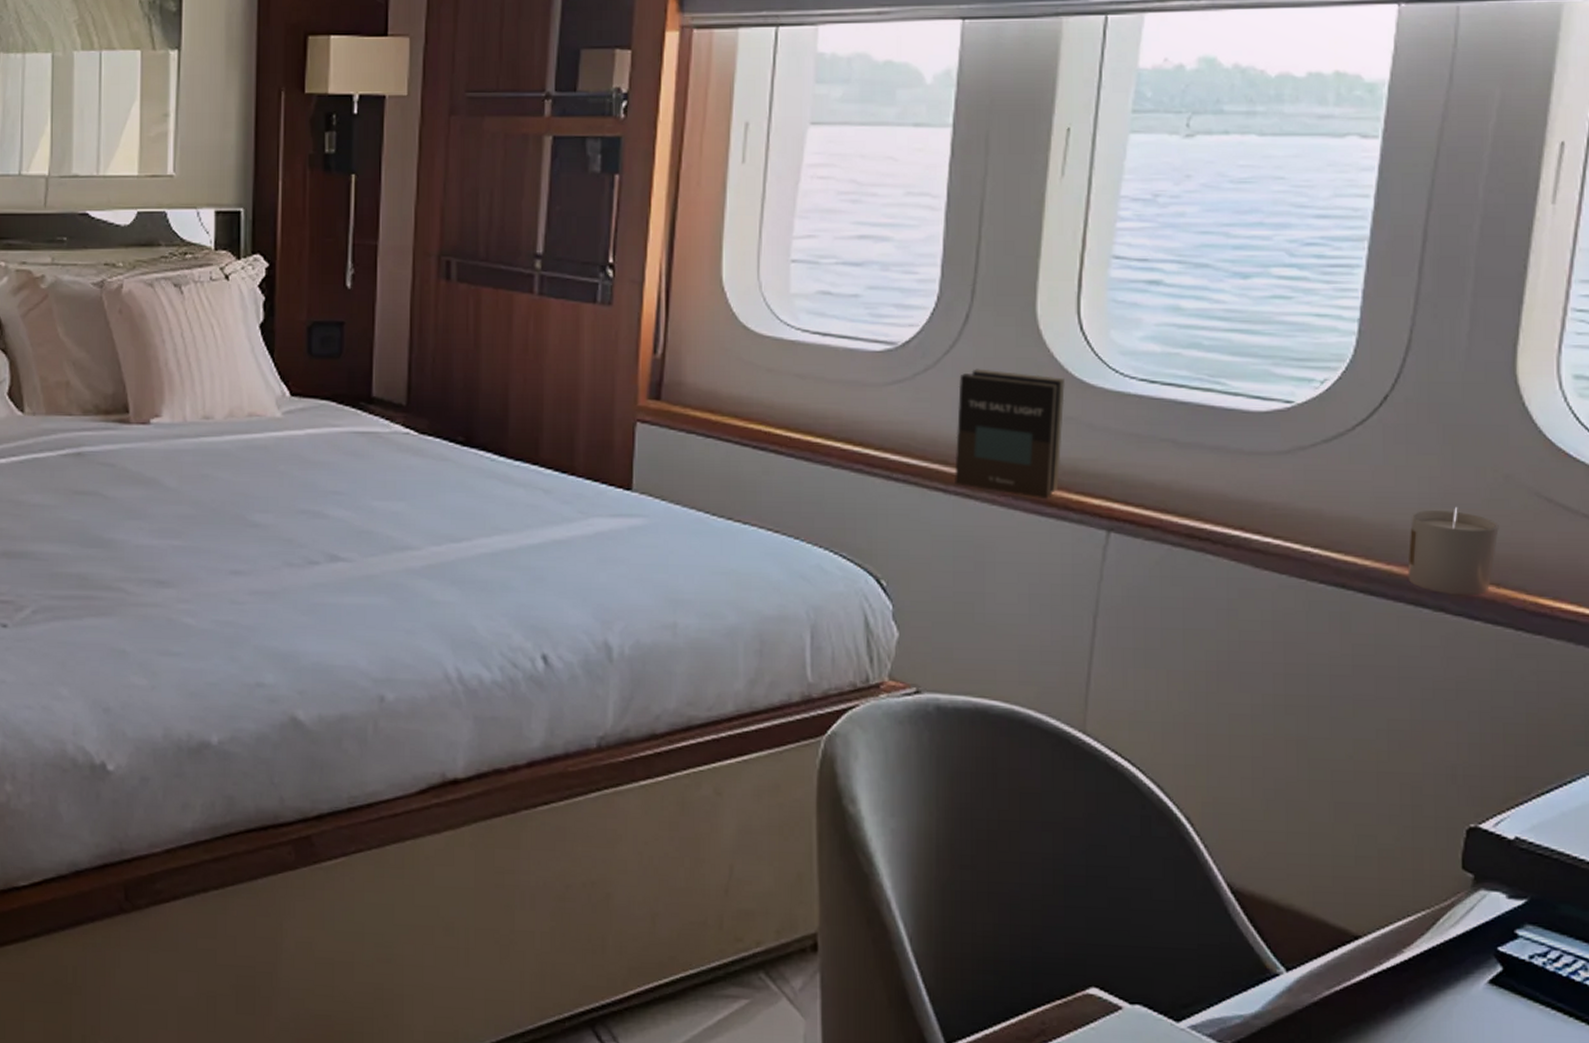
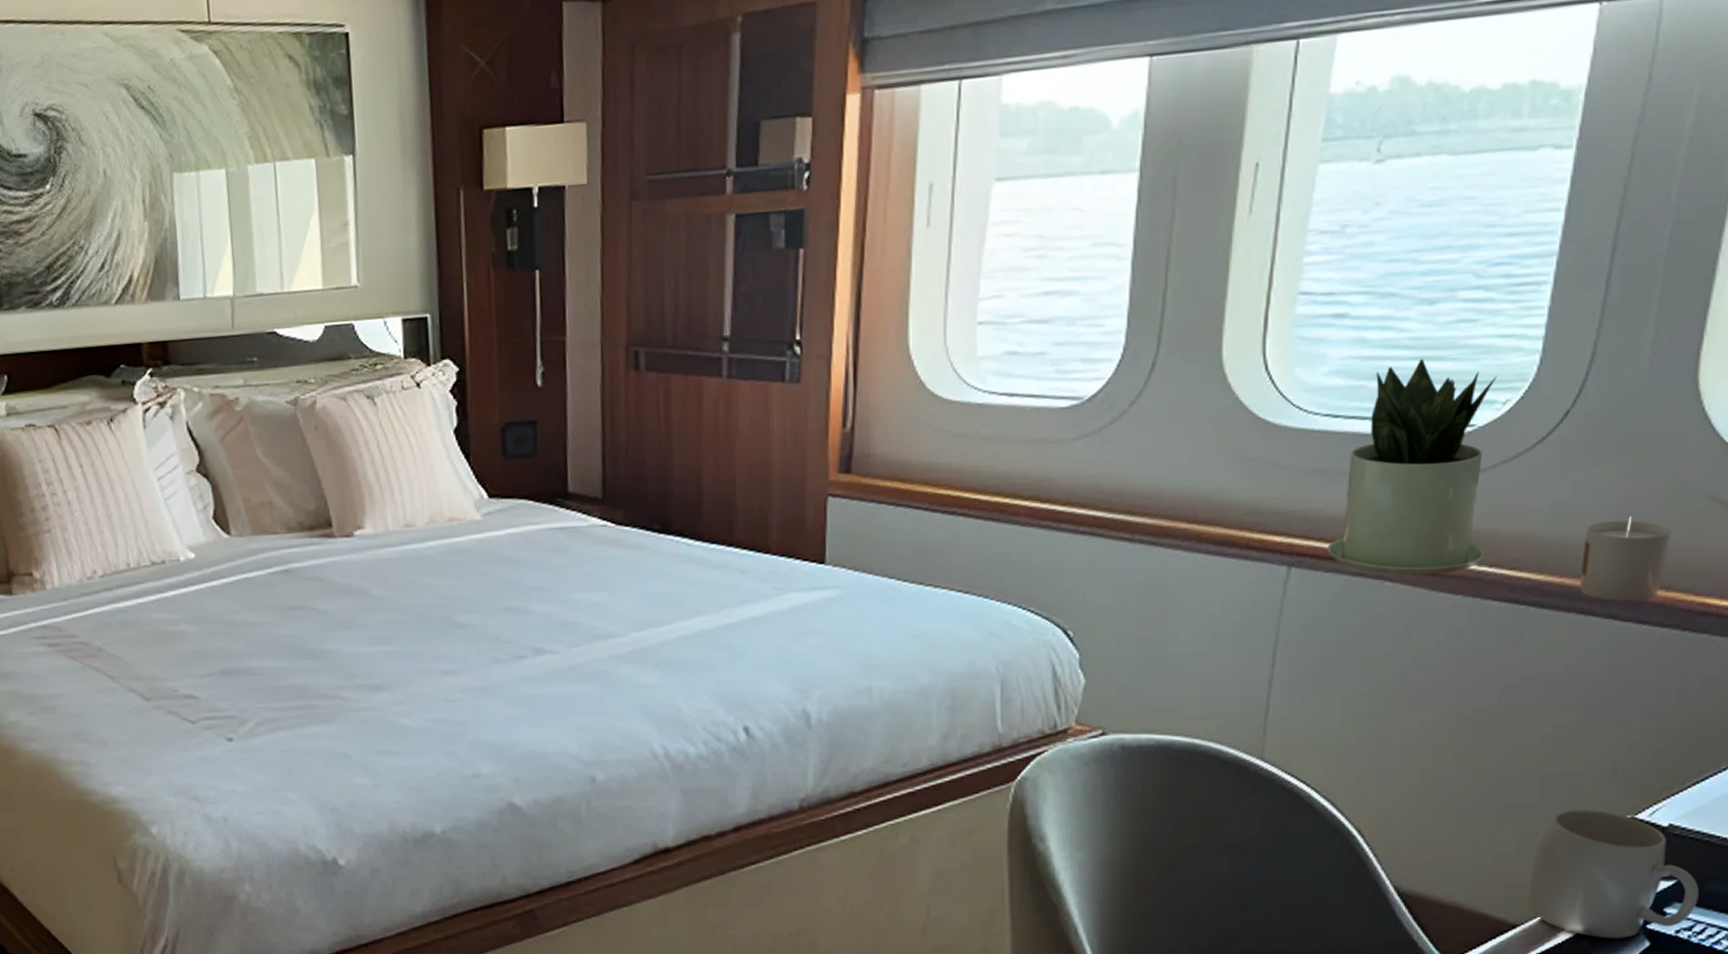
books: present [955,369,1065,500] -> none [1140,417,1249,541]
planter: none [1147,331,1313,551] -> present [1327,358,1497,575]
mug: none [1368,812,1551,960] -> present [1526,809,1699,939]

